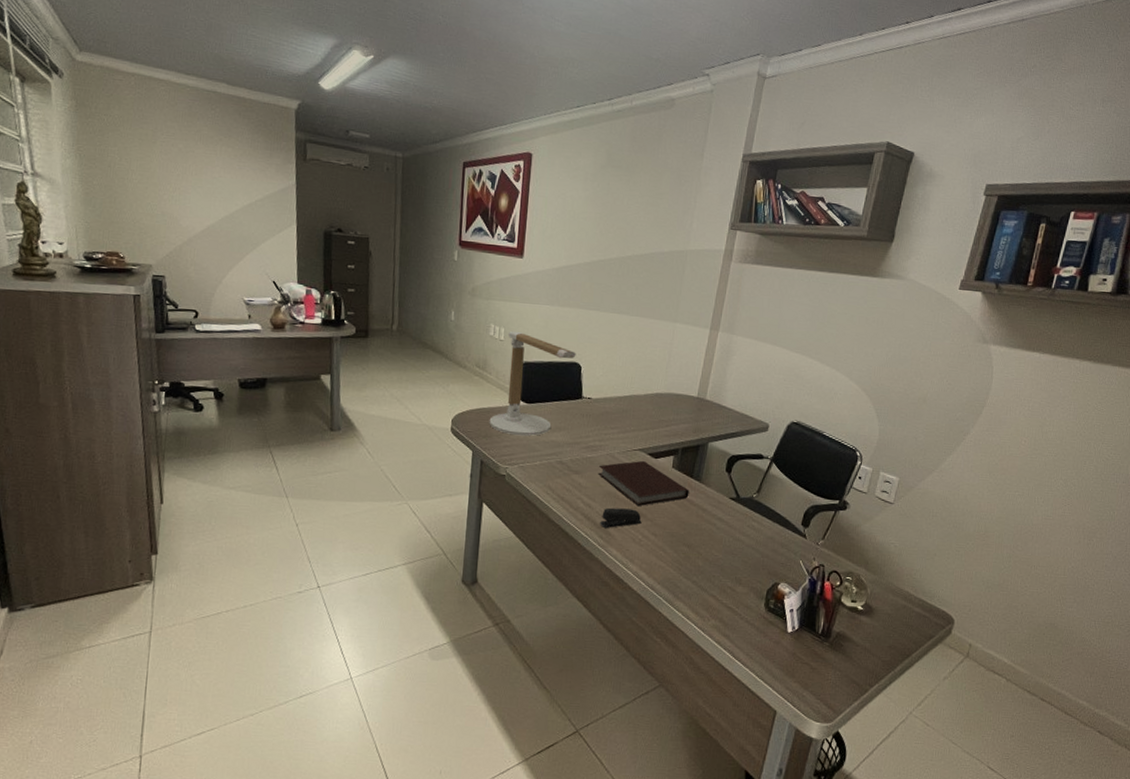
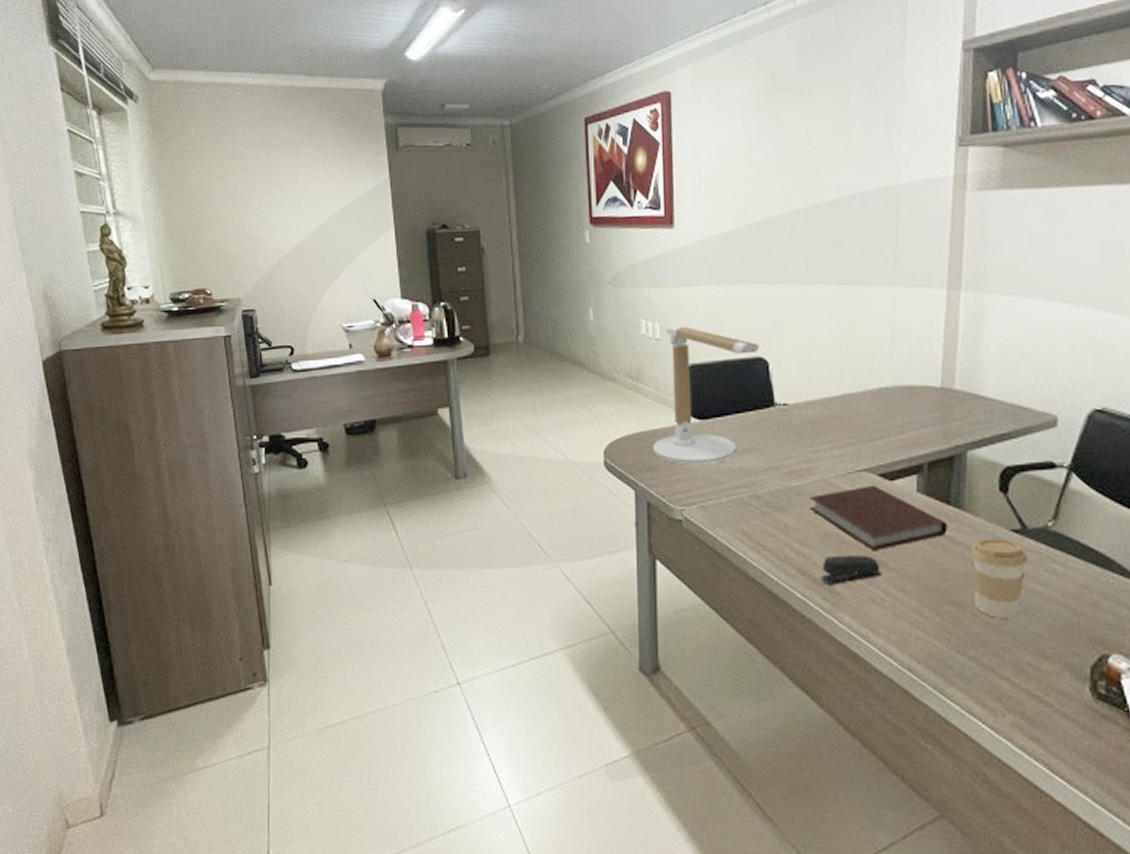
coffee cup: none [700,503,738,557] -> present [970,539,1029,618]

